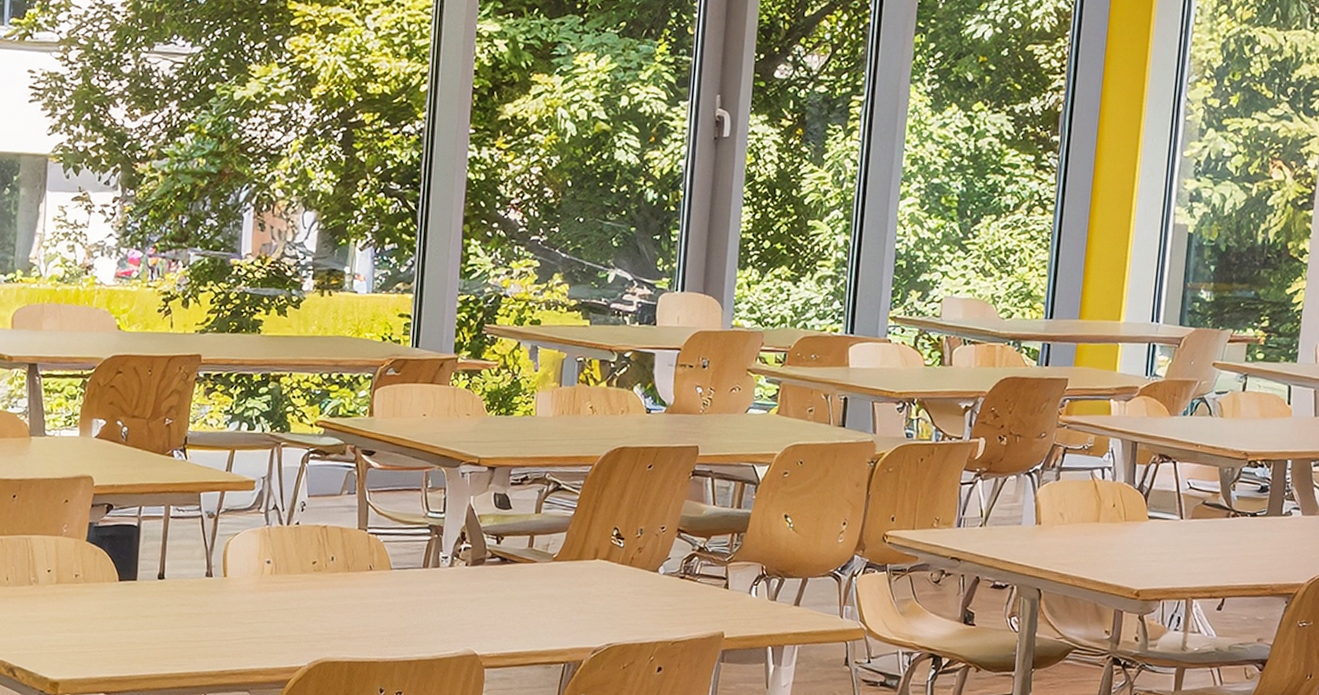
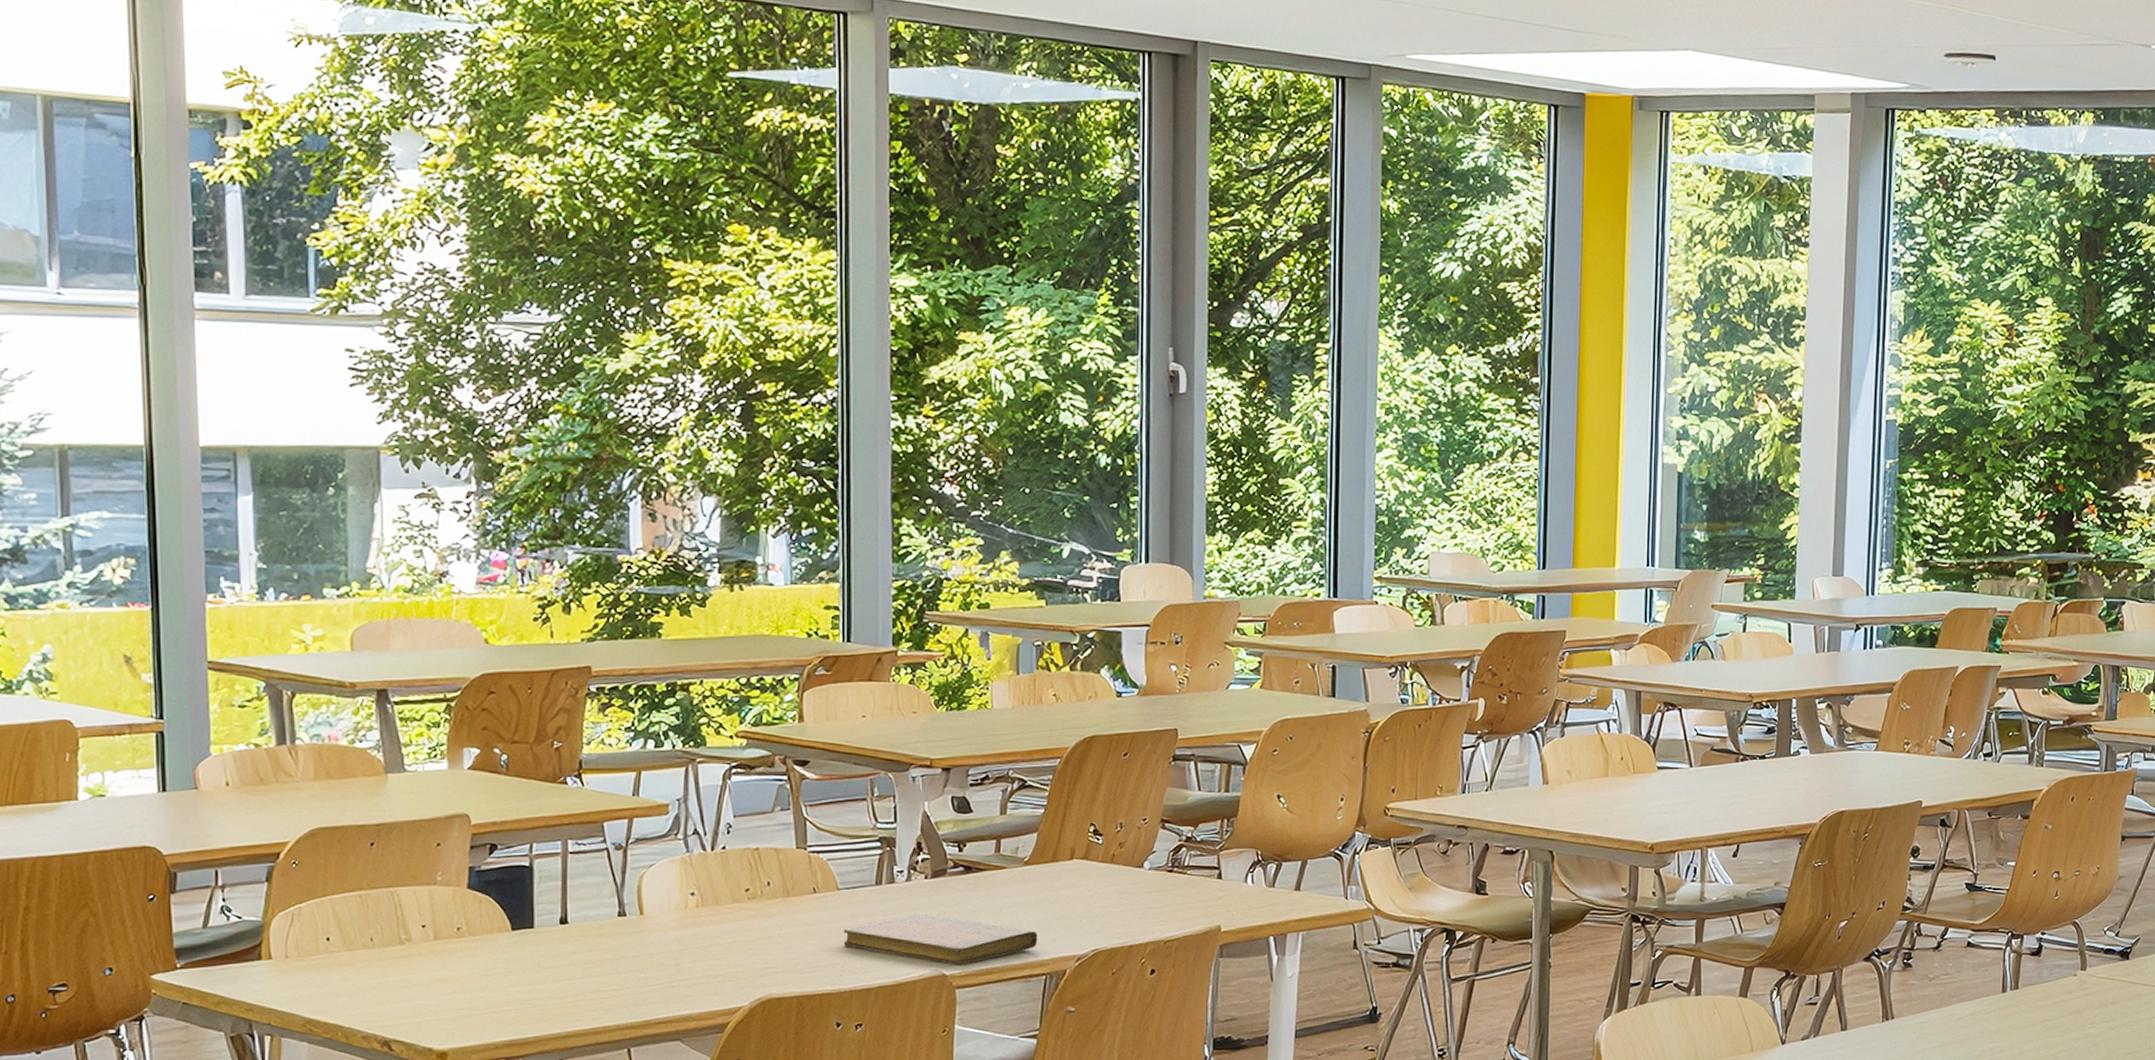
notebook: none [391,596,560,648] -> present [843,913,1038,966]

